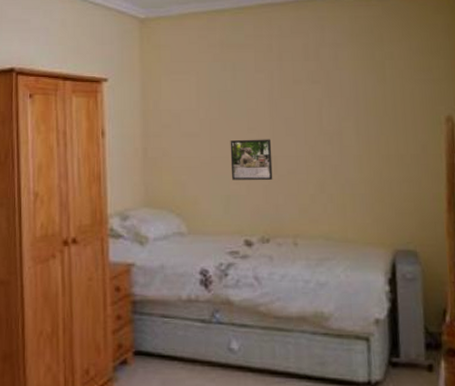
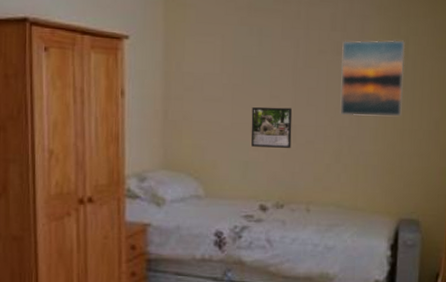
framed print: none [317,65,386,144] -> present [341,40,405,116]

